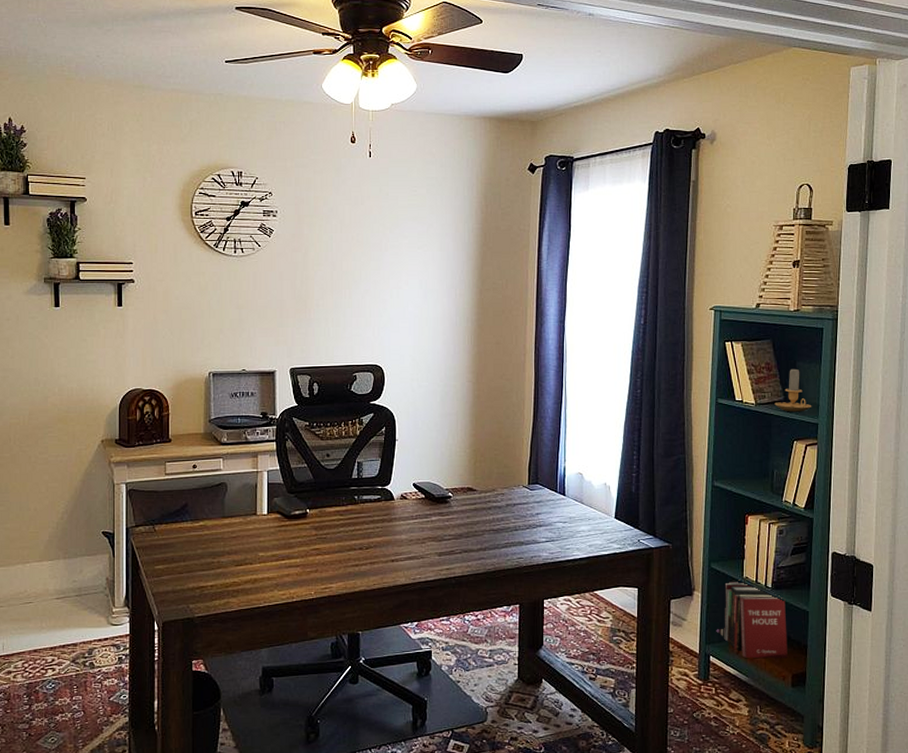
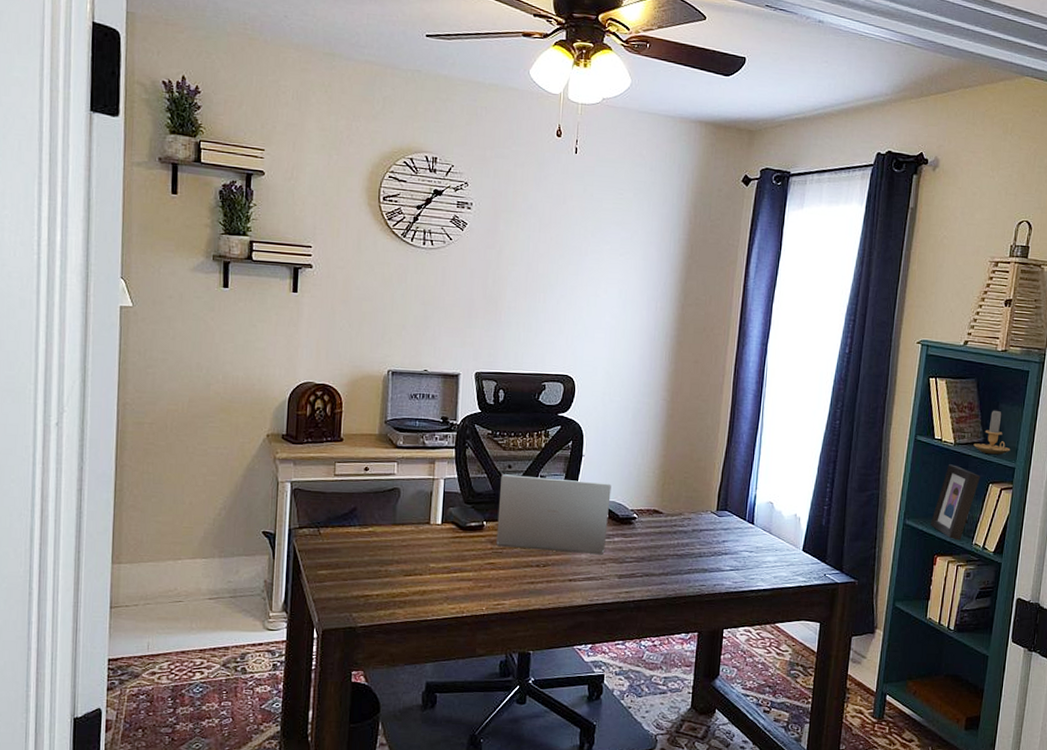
laptop: none [320,463,426,534] -> present [496,474,611,554]
books: present [716,580,788,659] -> none [895,620,967,701]
picture frame: none [739,424,784,499] -> present [931,464,980,541]

